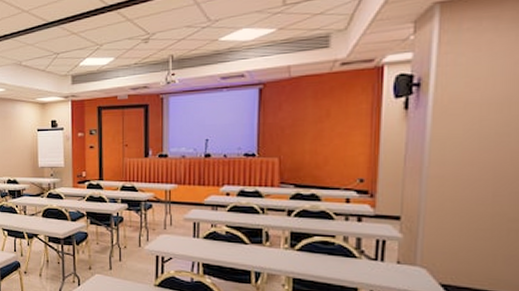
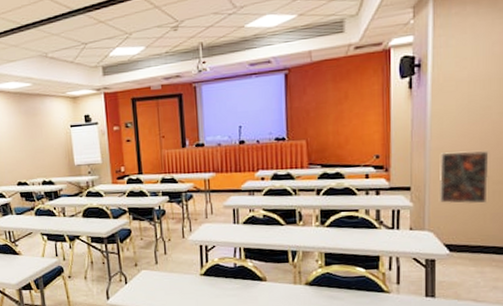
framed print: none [437,182,505,243] -> present [440,151,489,204]

